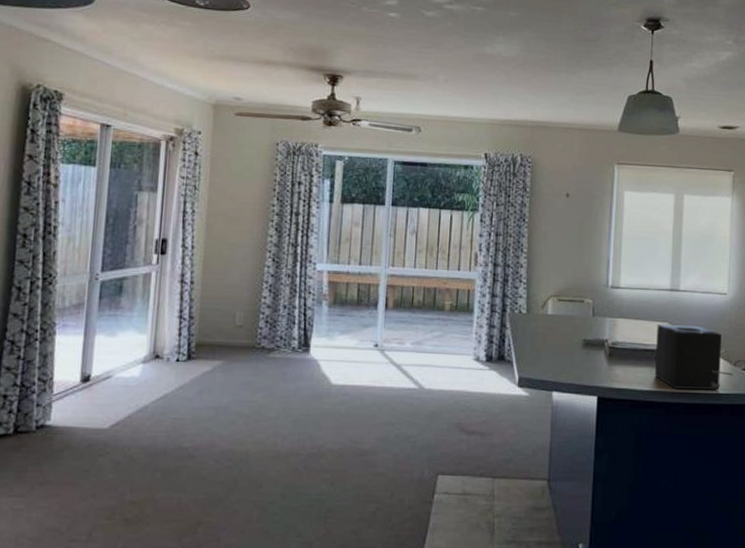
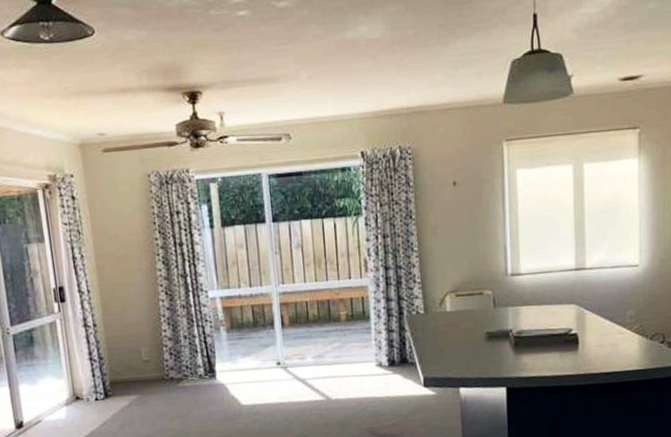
speaker: present [654,324,733,390] -> none [564,303,650,371]

